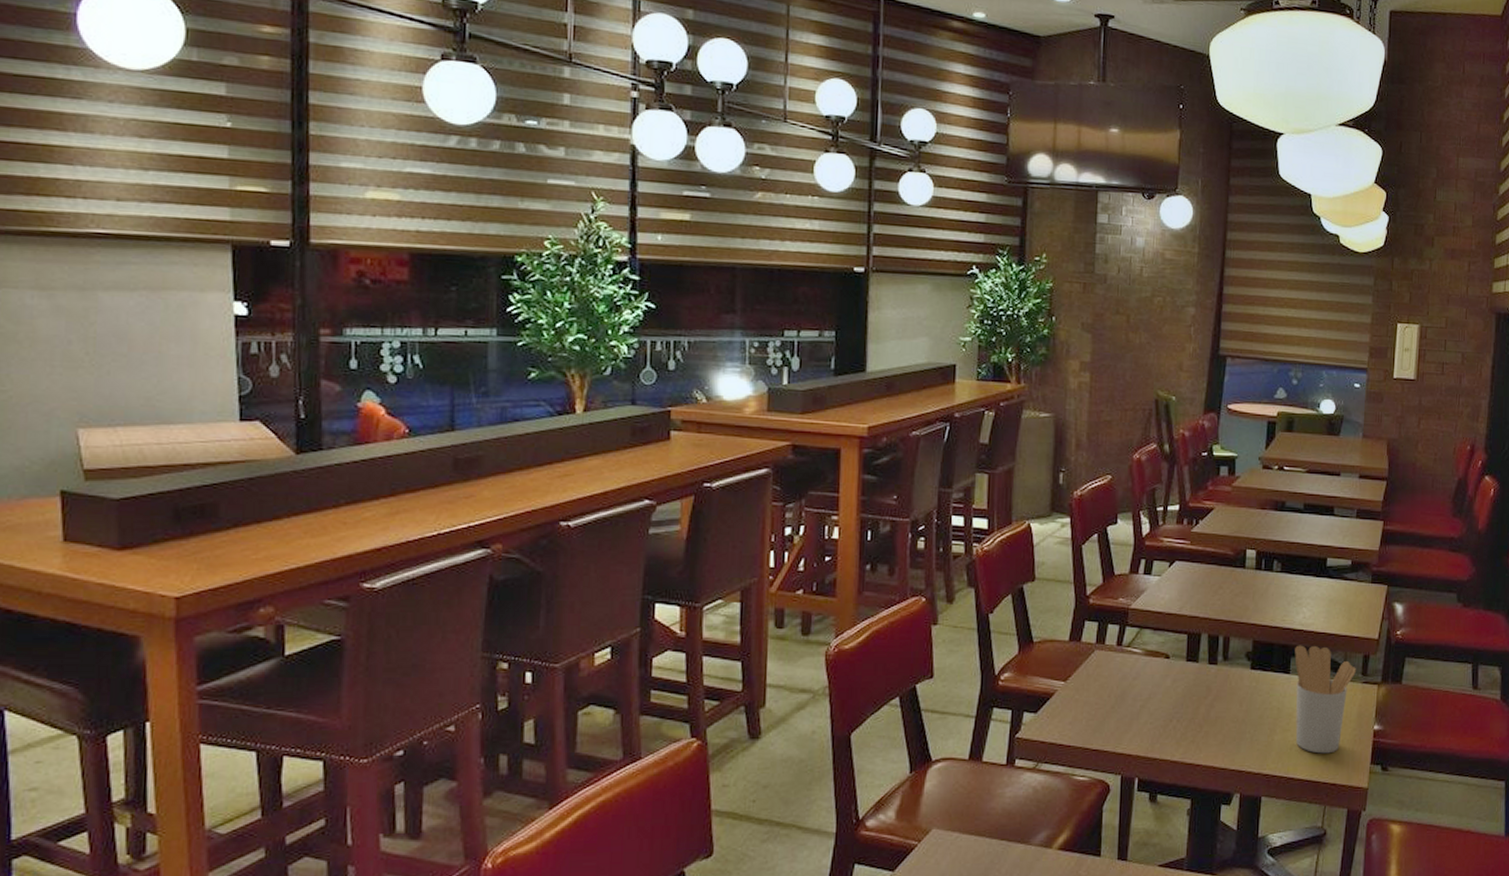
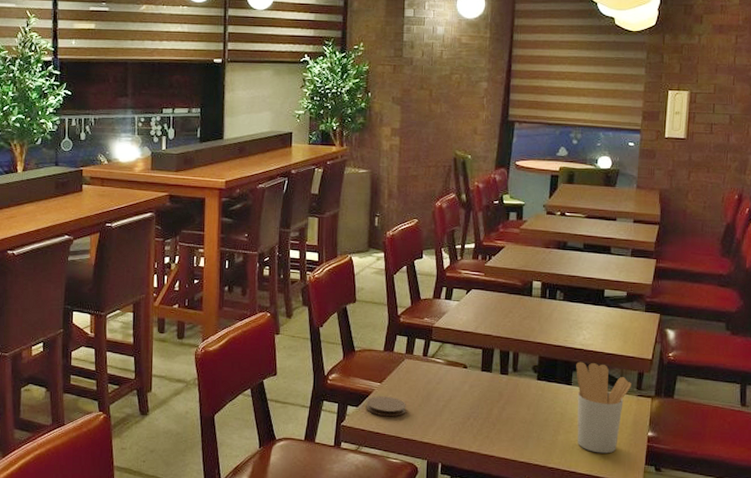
coaster: none [1046,698,1096,724] -> present [366,396,406,417]

